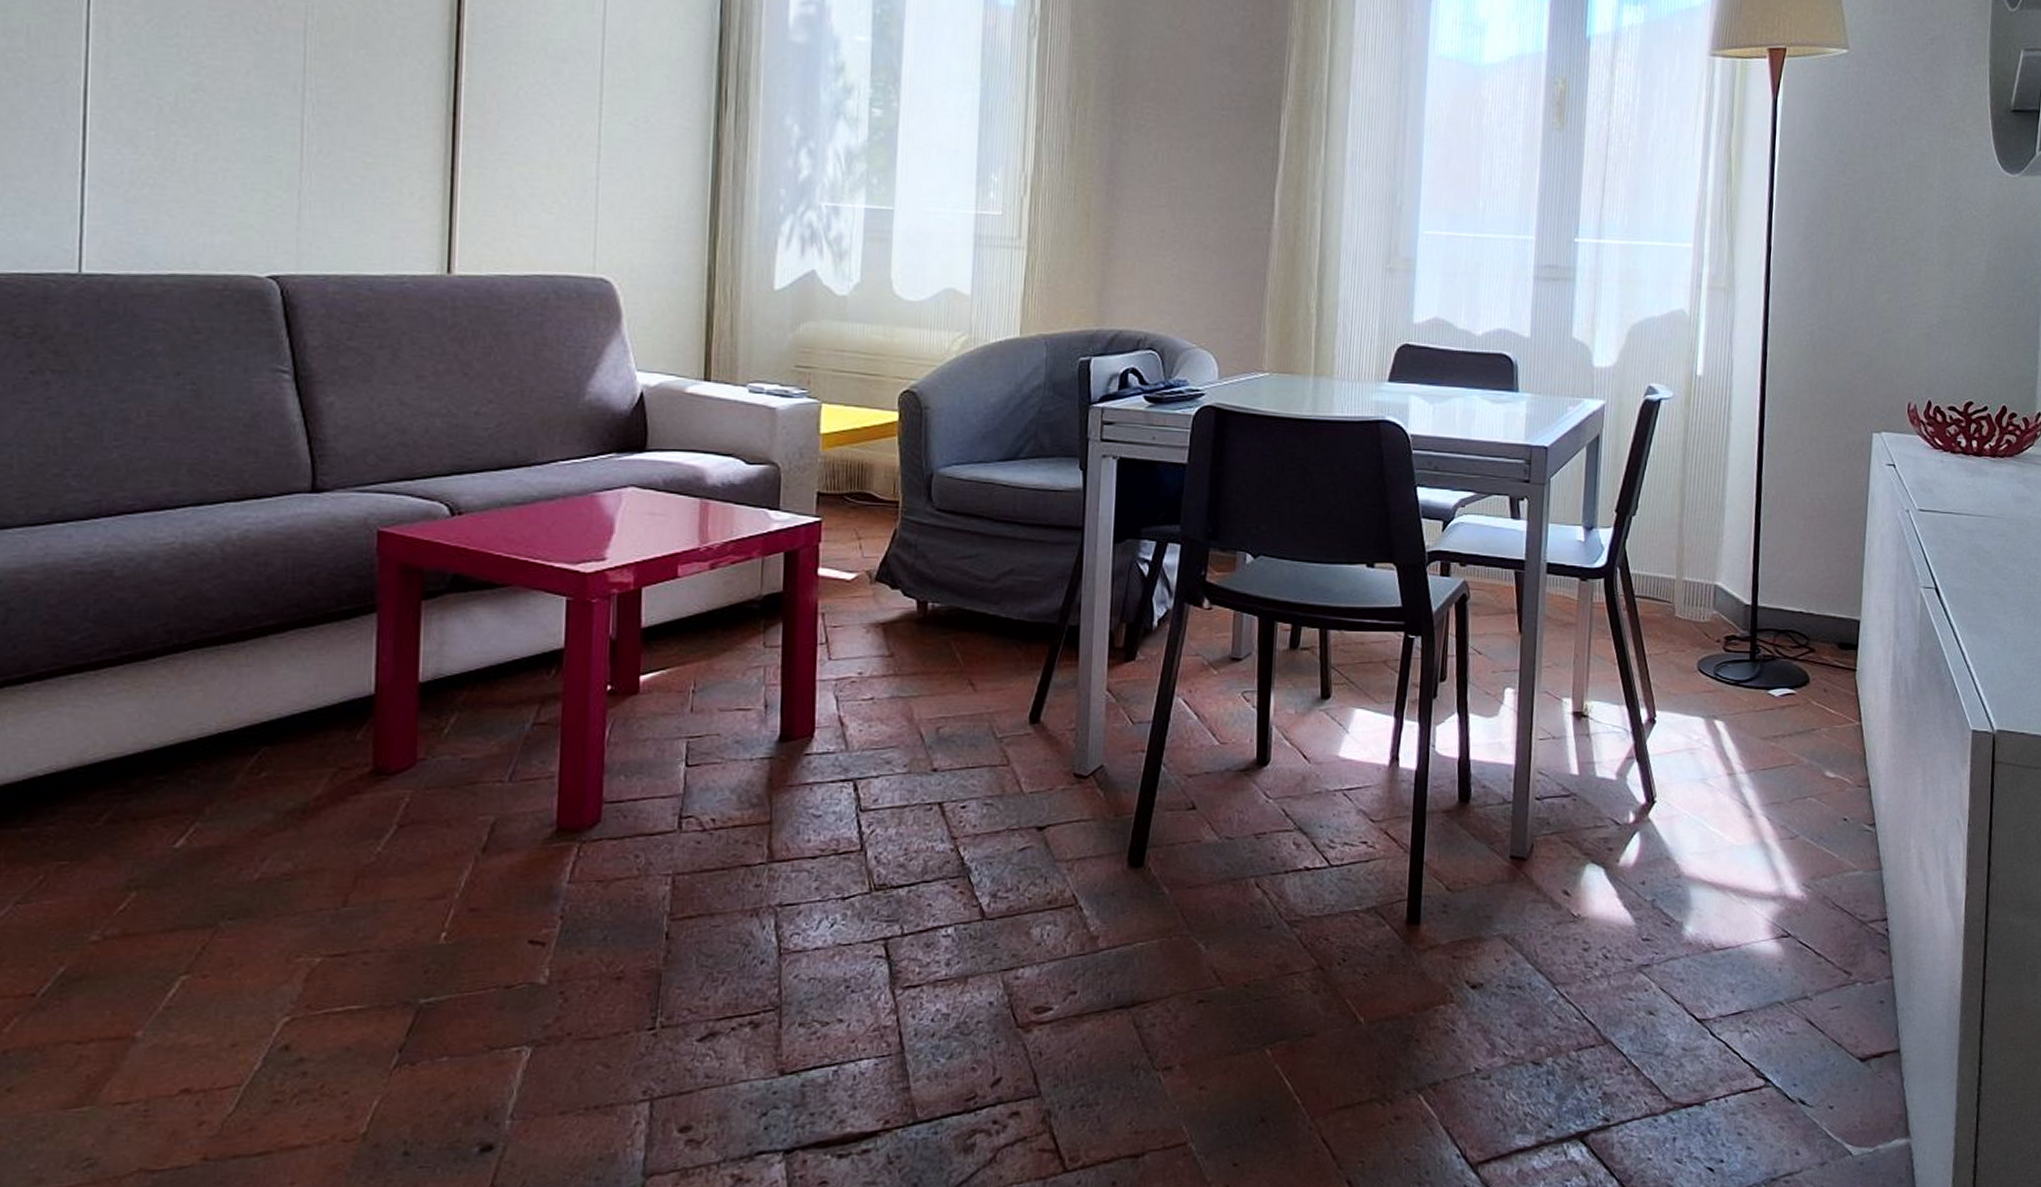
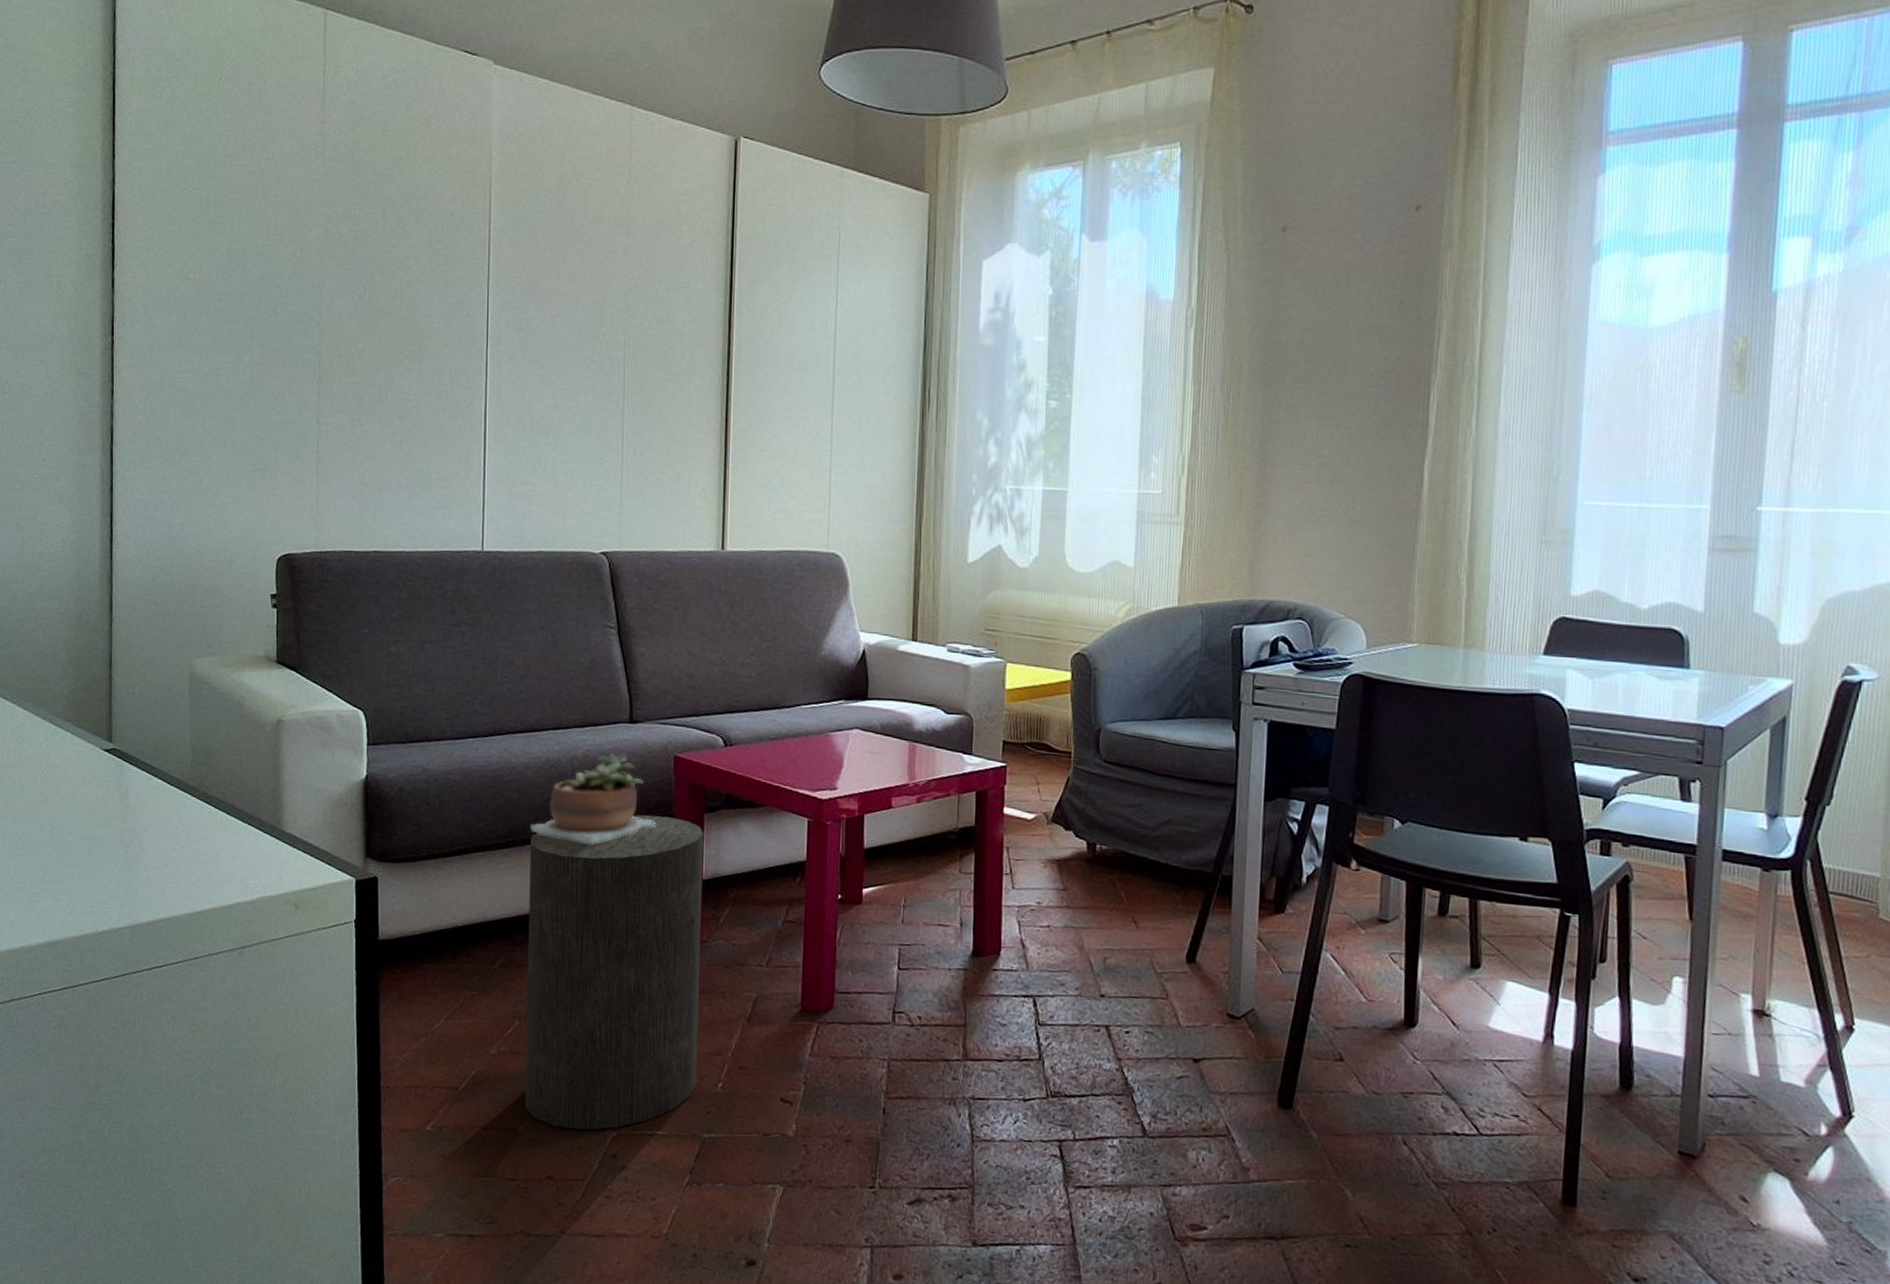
stool: none [146,608,421,1024] -> present [525,814,704,1131]
succulent plant: none [157,531,350,650] -> present [531,753,655,844]

